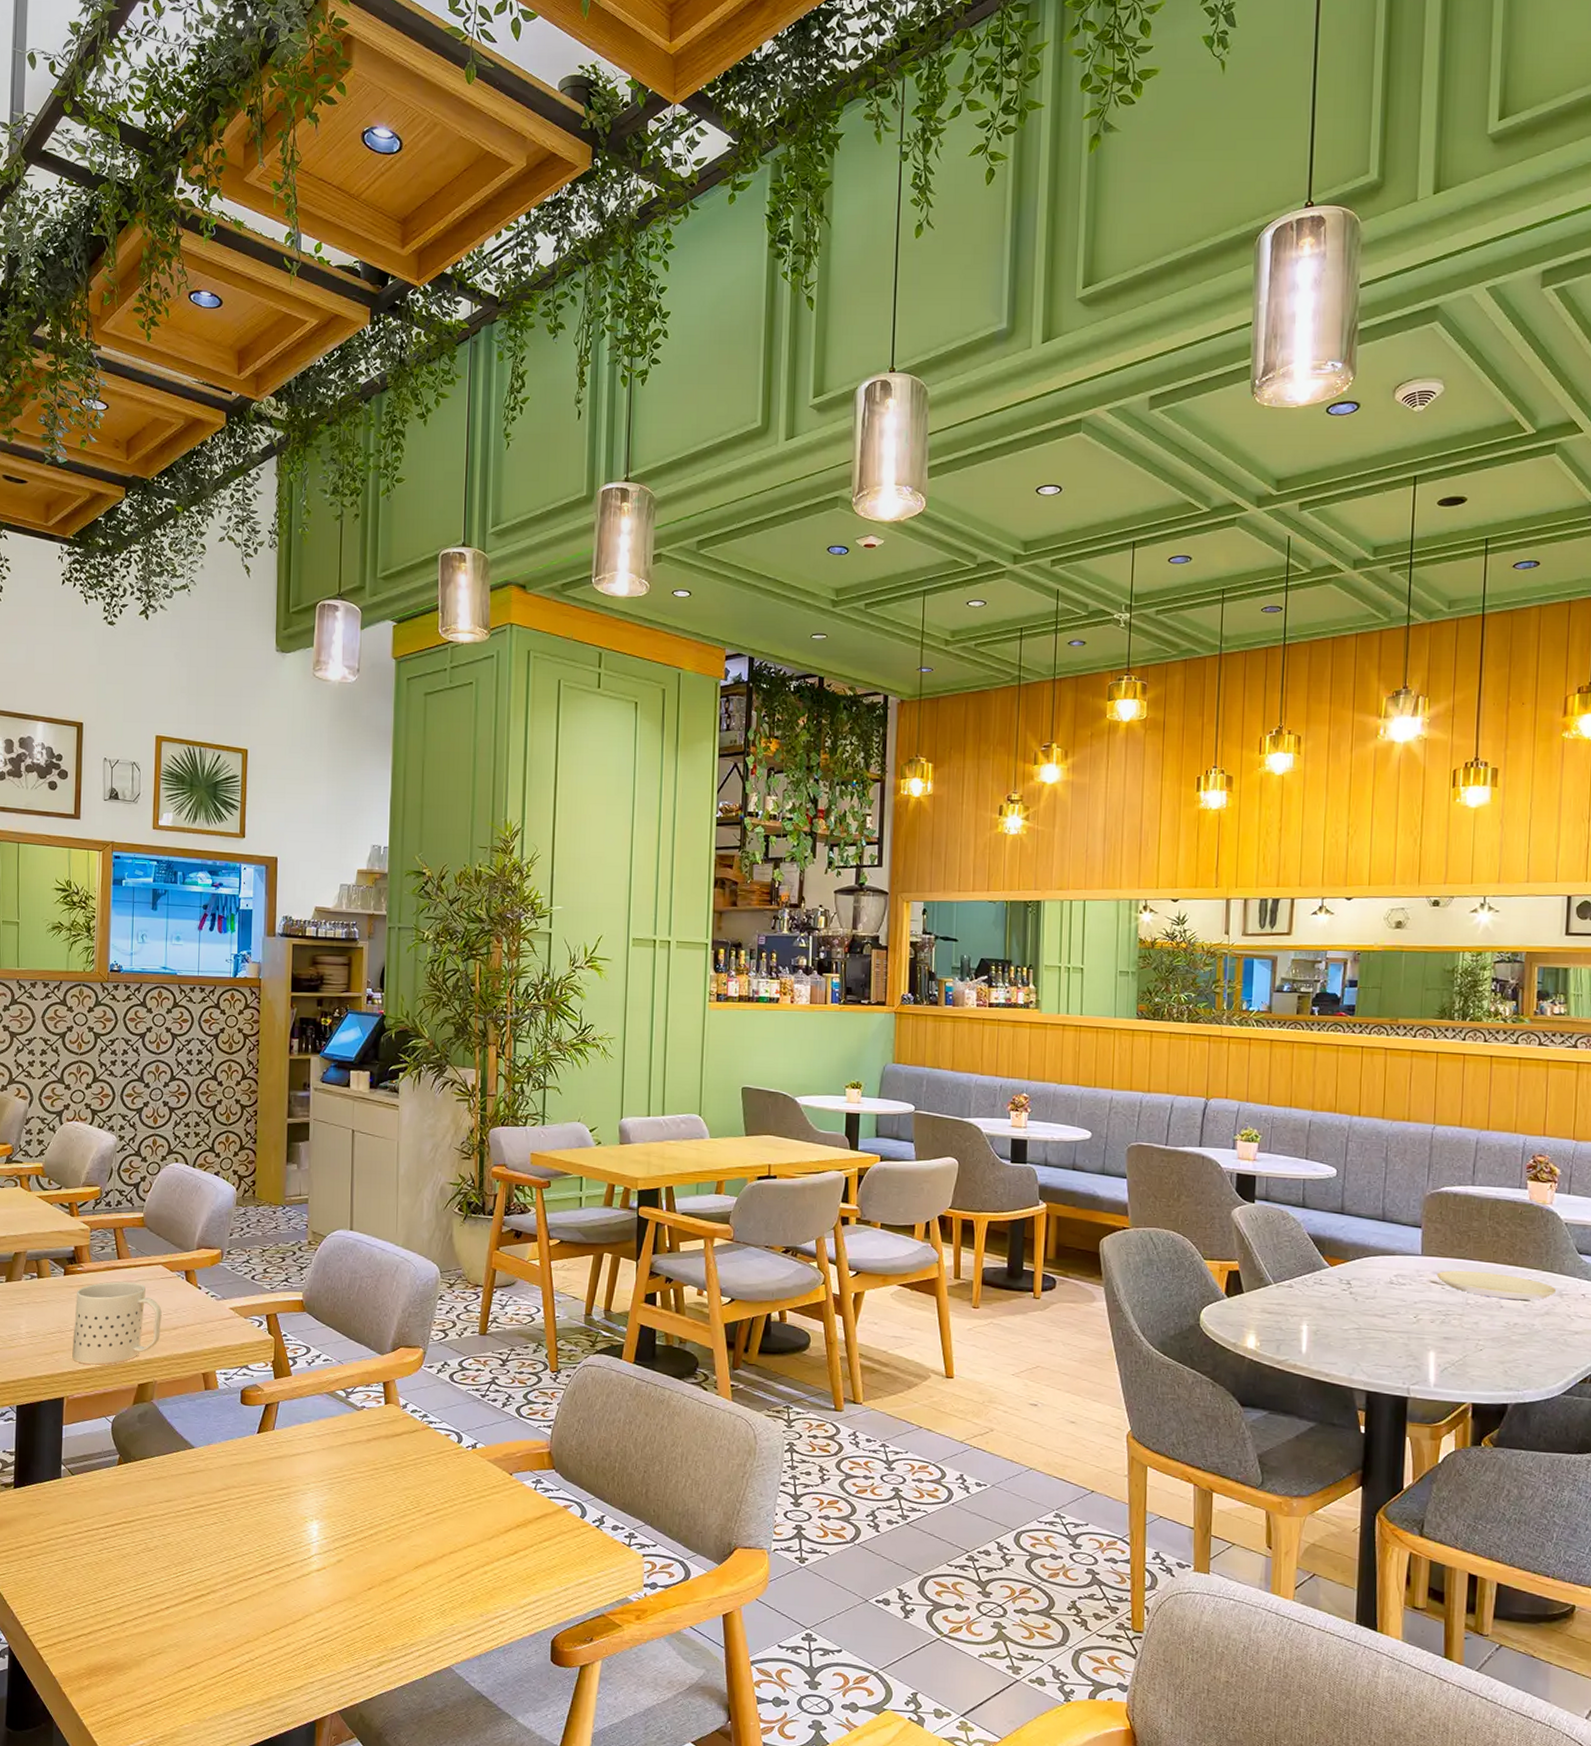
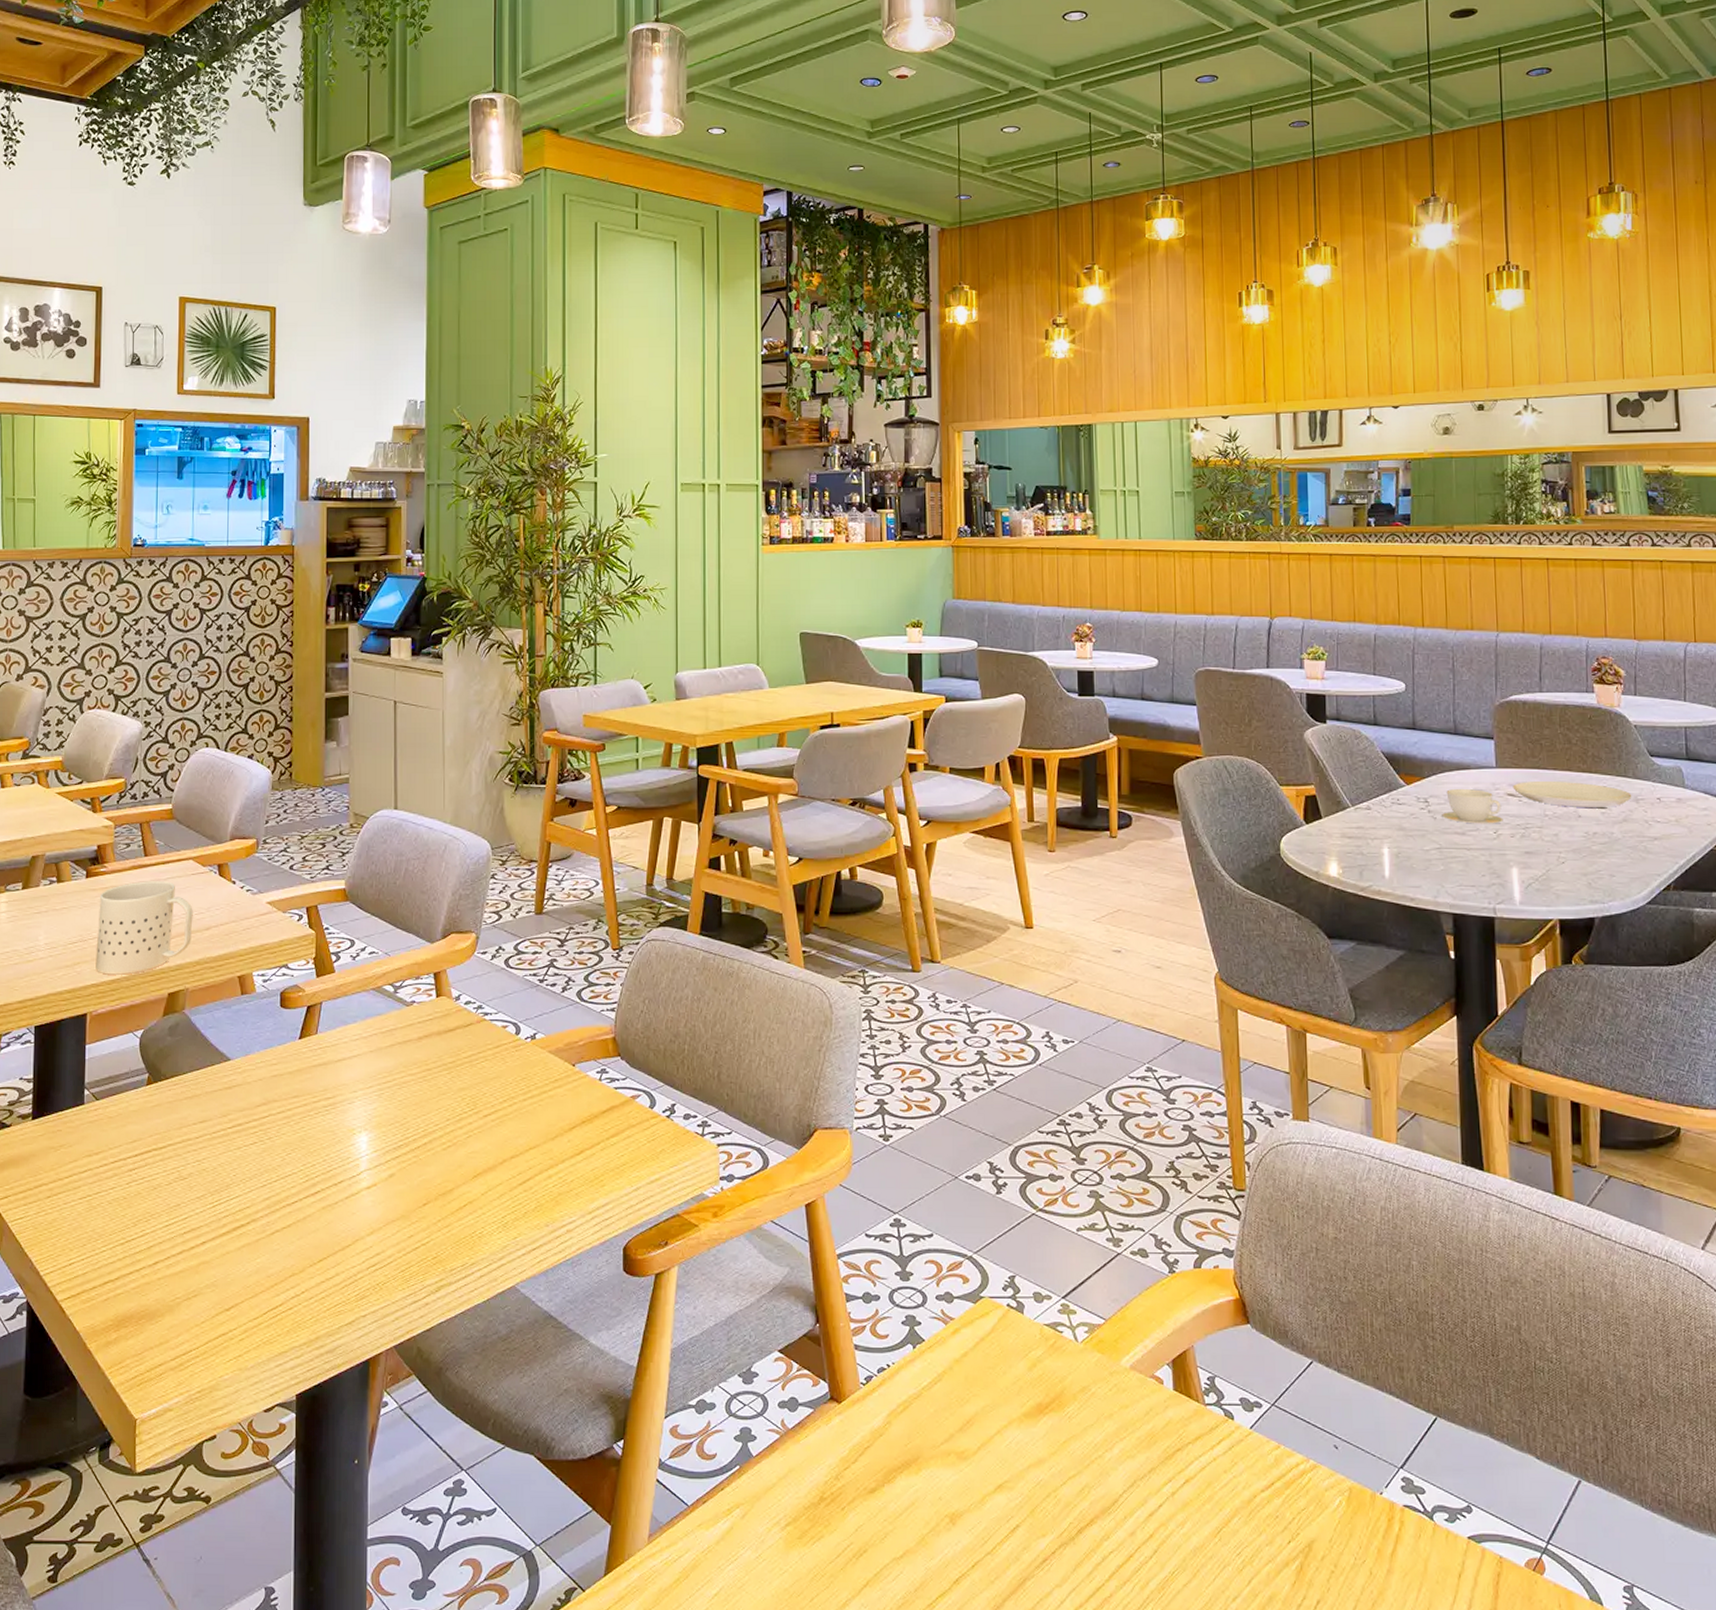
teacup: none [1363,1273,1424,1309] -> present [1442,789,1503,824]

